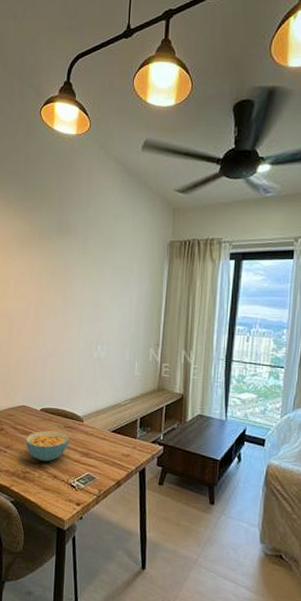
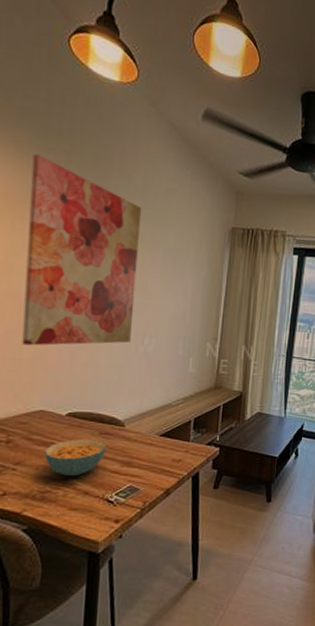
wall art: none [10,204,95,354] -> present [22,153,142,346]

